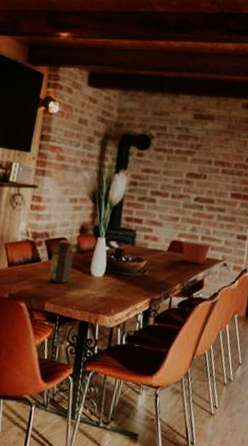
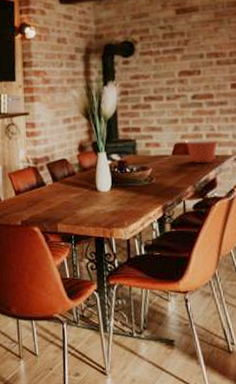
bottle: present [48,239,74,284] -> none [56,160,78,204]

